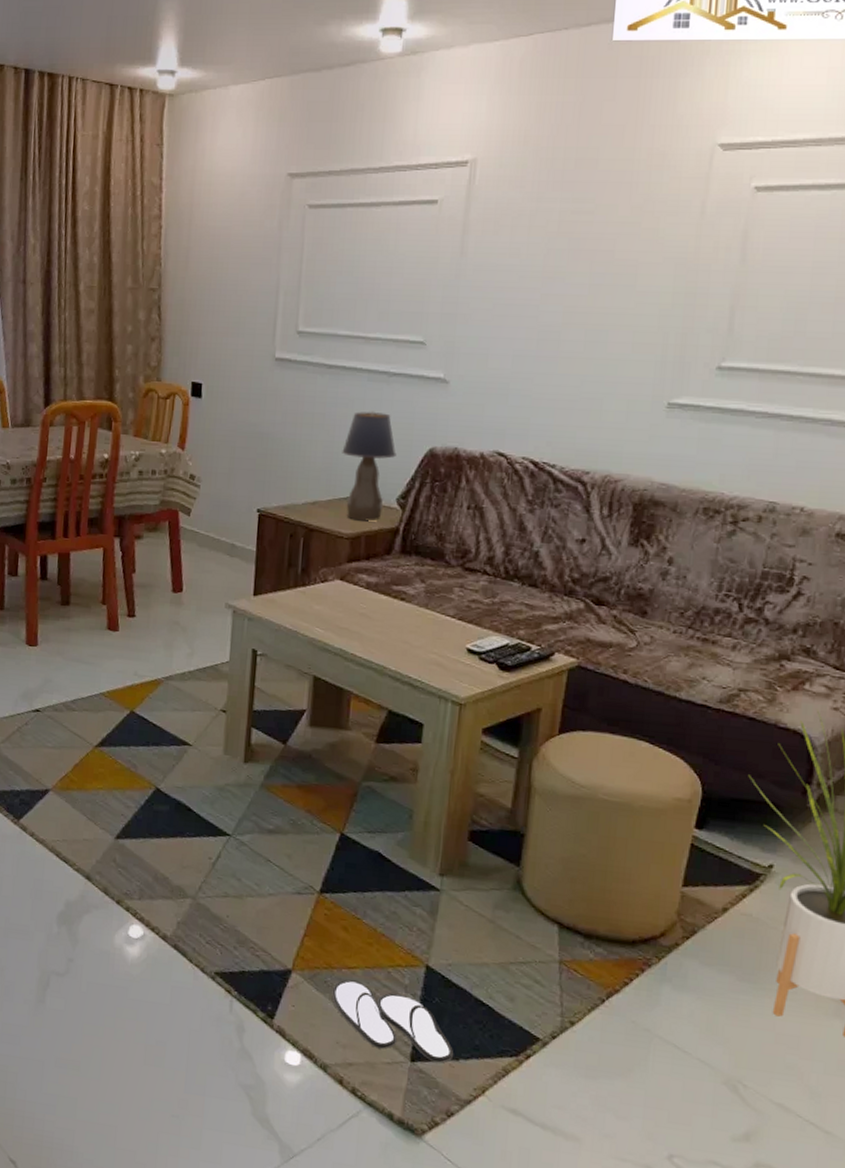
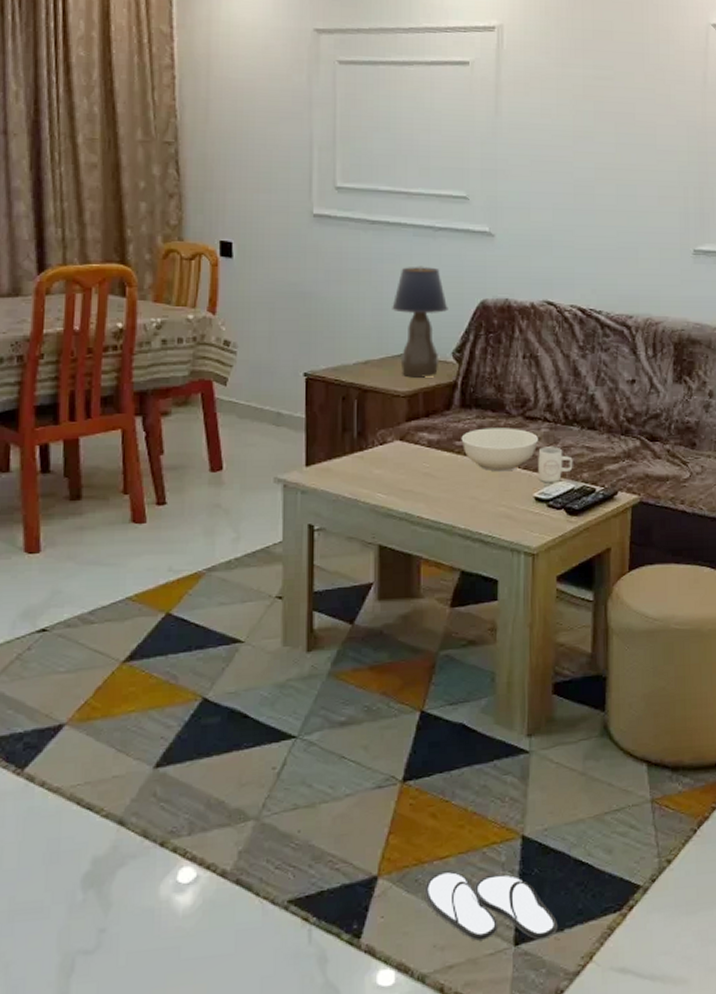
bowl: none [398,575,477,620] -> present [461,428,539,472]
mug: none [472,599,510,637] -> present [538,446,573,483]

